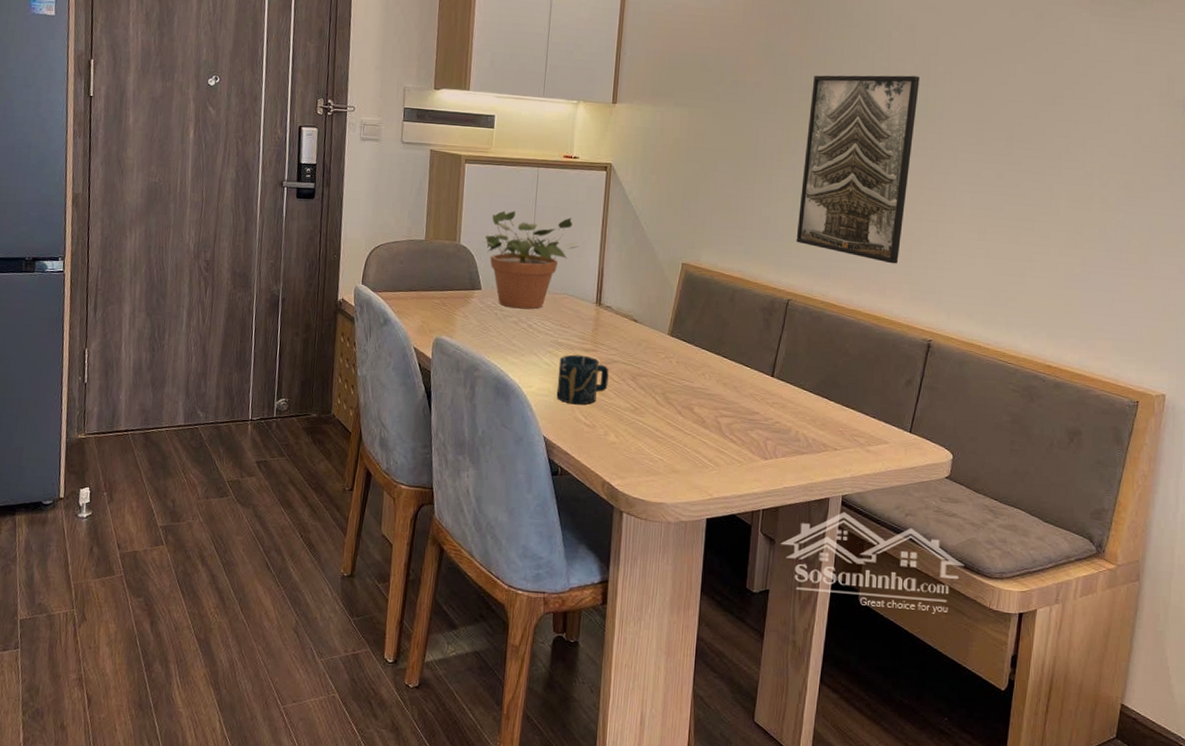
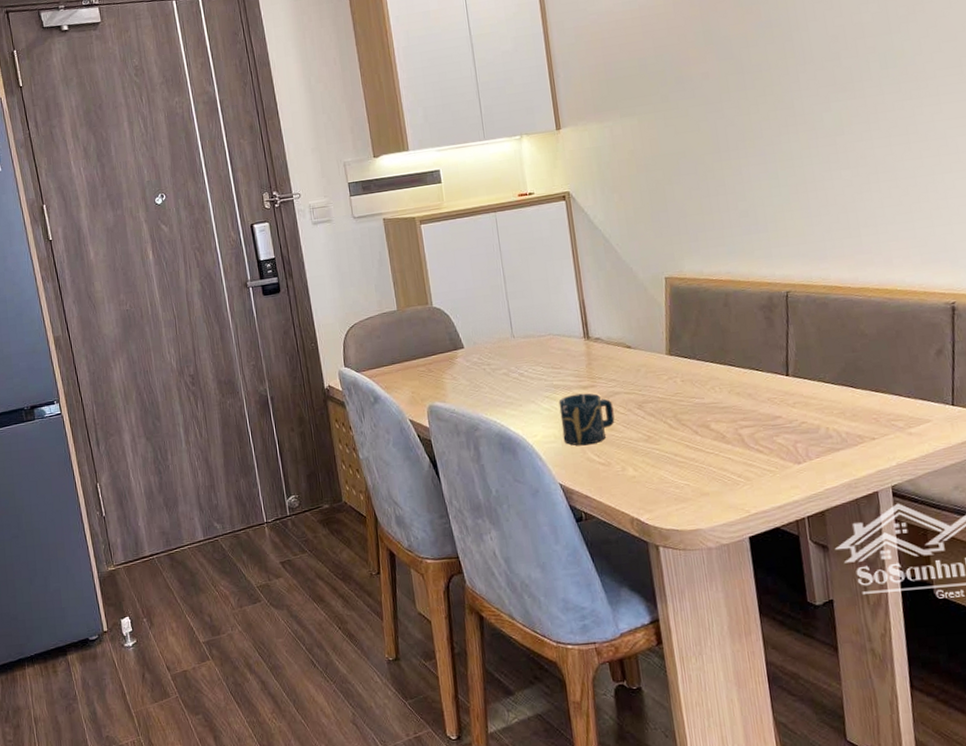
potted plant: present [483,210,579,310] -> none [455,255,554,361]
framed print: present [796,75,920,264] -> none [763,25,900,231]

